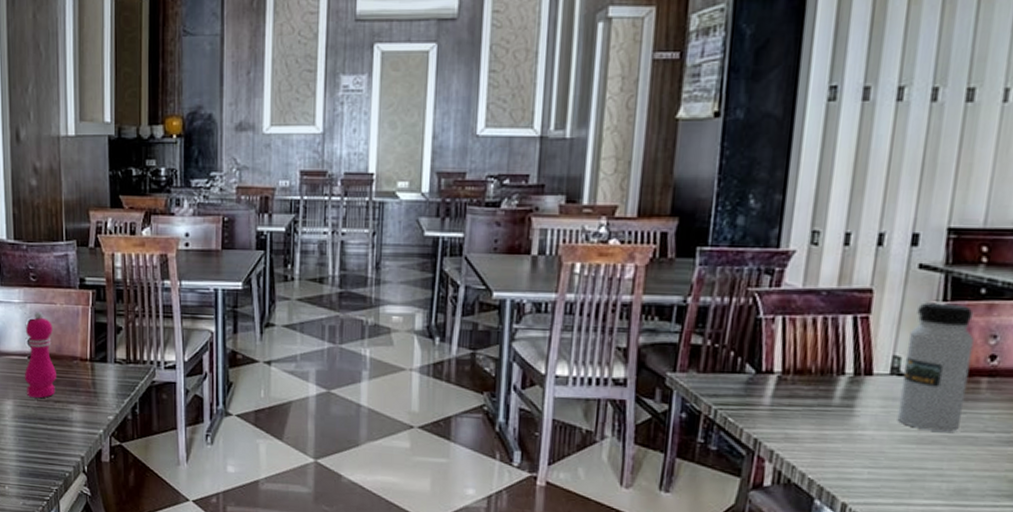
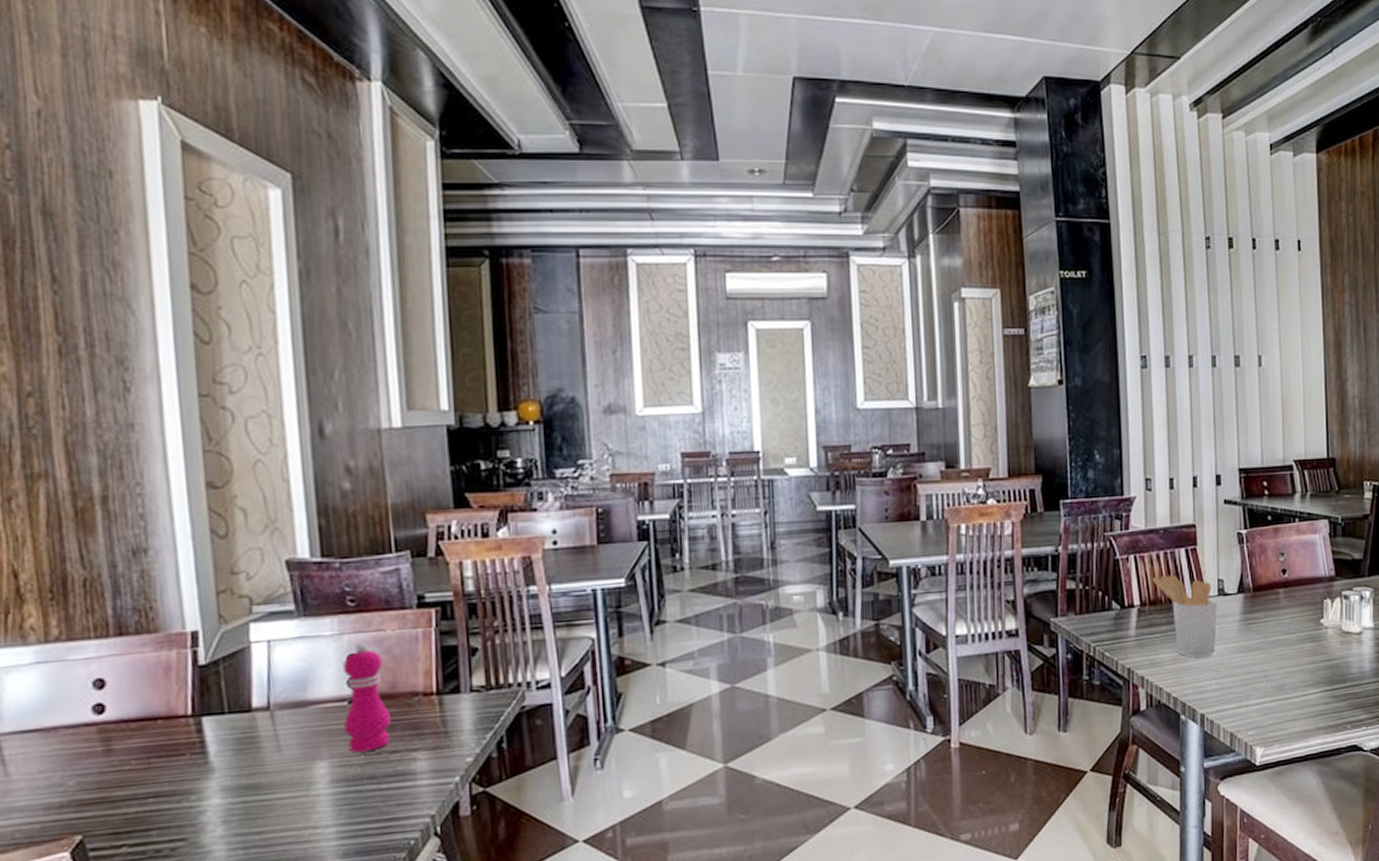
utensil holder: none [802,342,887,441] -> present [1152,574,1217,657]
water bottle: present [897,302,974,432] -> none [1226,530,1272,640]

